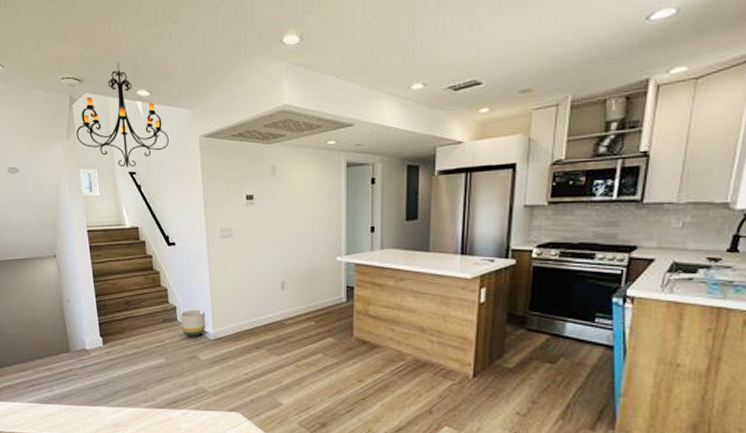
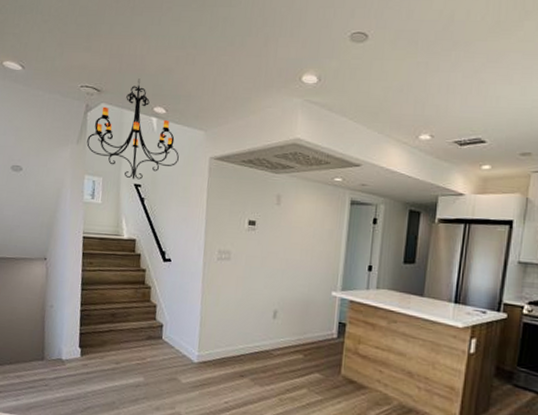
planter: present [181,309,206,337] -> none [165,329,193,358]

